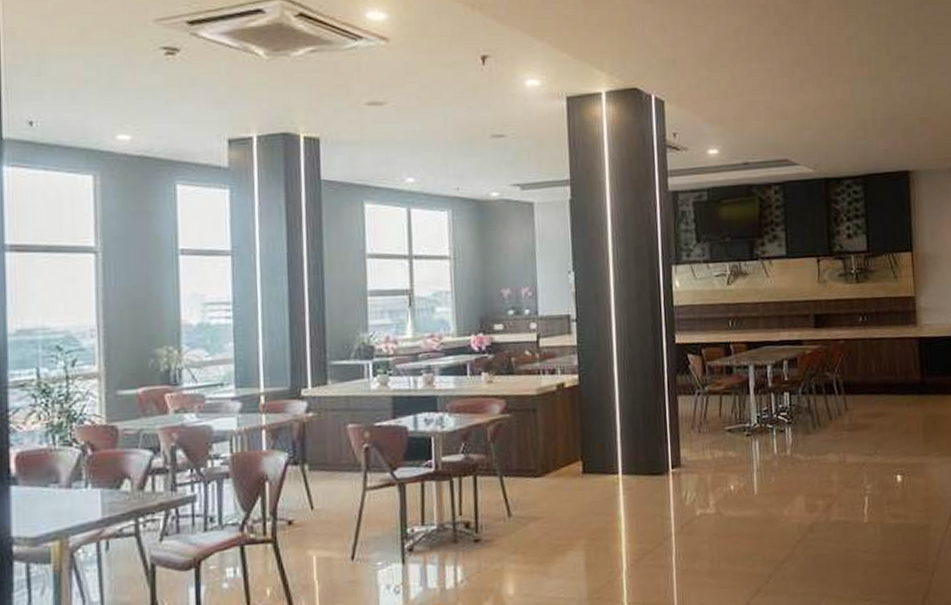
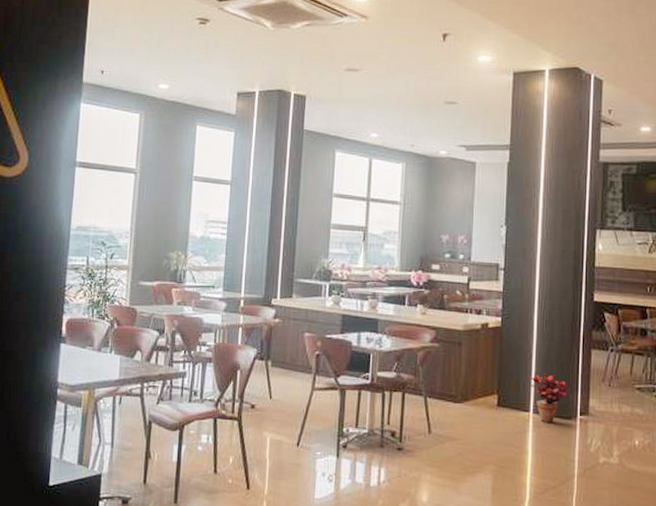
potted plant: none [614,429,659,482] -> present [528,373,570,422]

